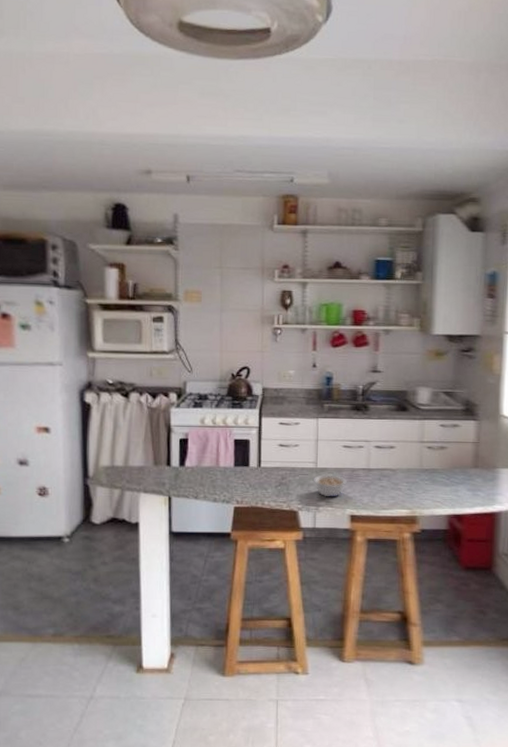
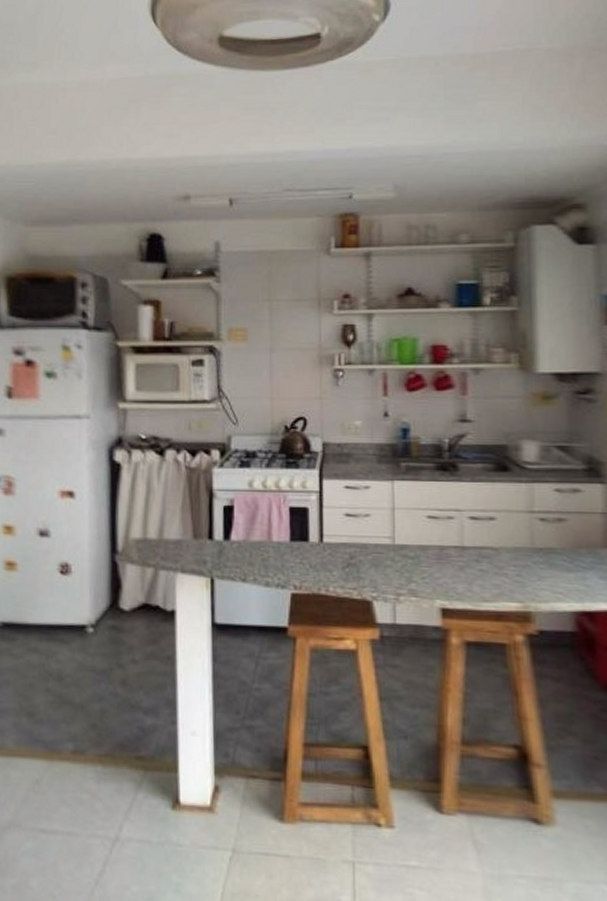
legume: present [314,473,347,497] -> none [391,552,434,584]

